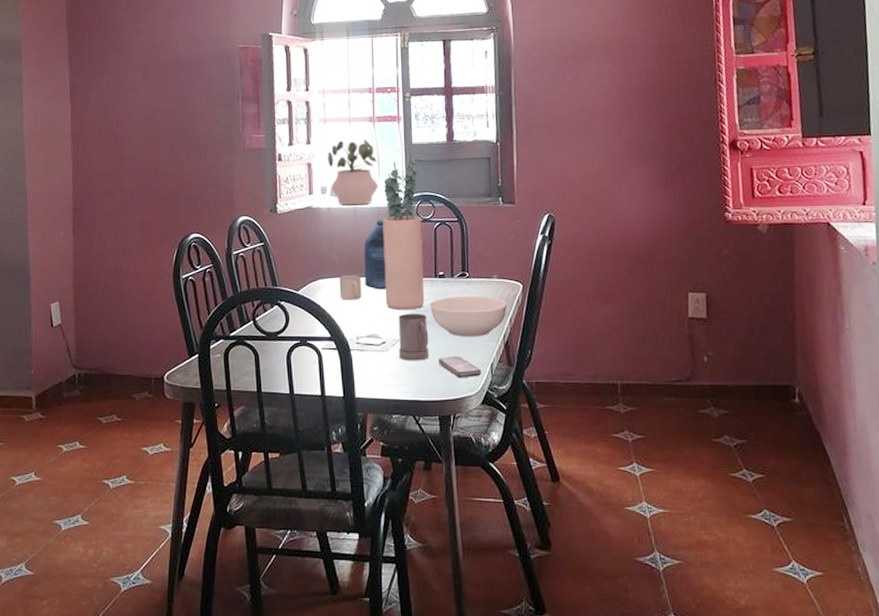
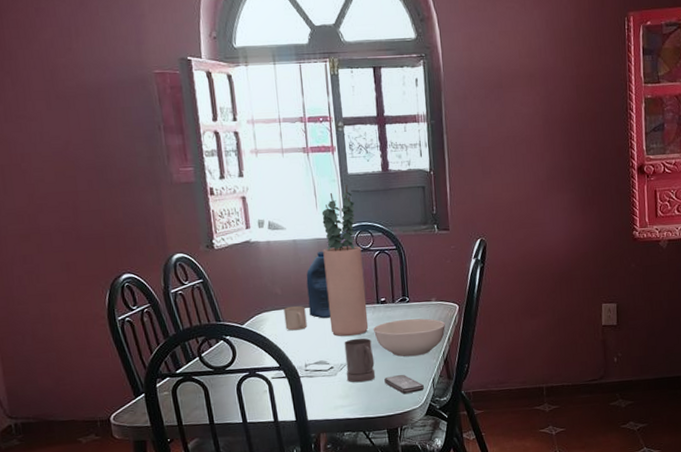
potted plant: present [328,139,379,206] -> none [262,171,317,239]

